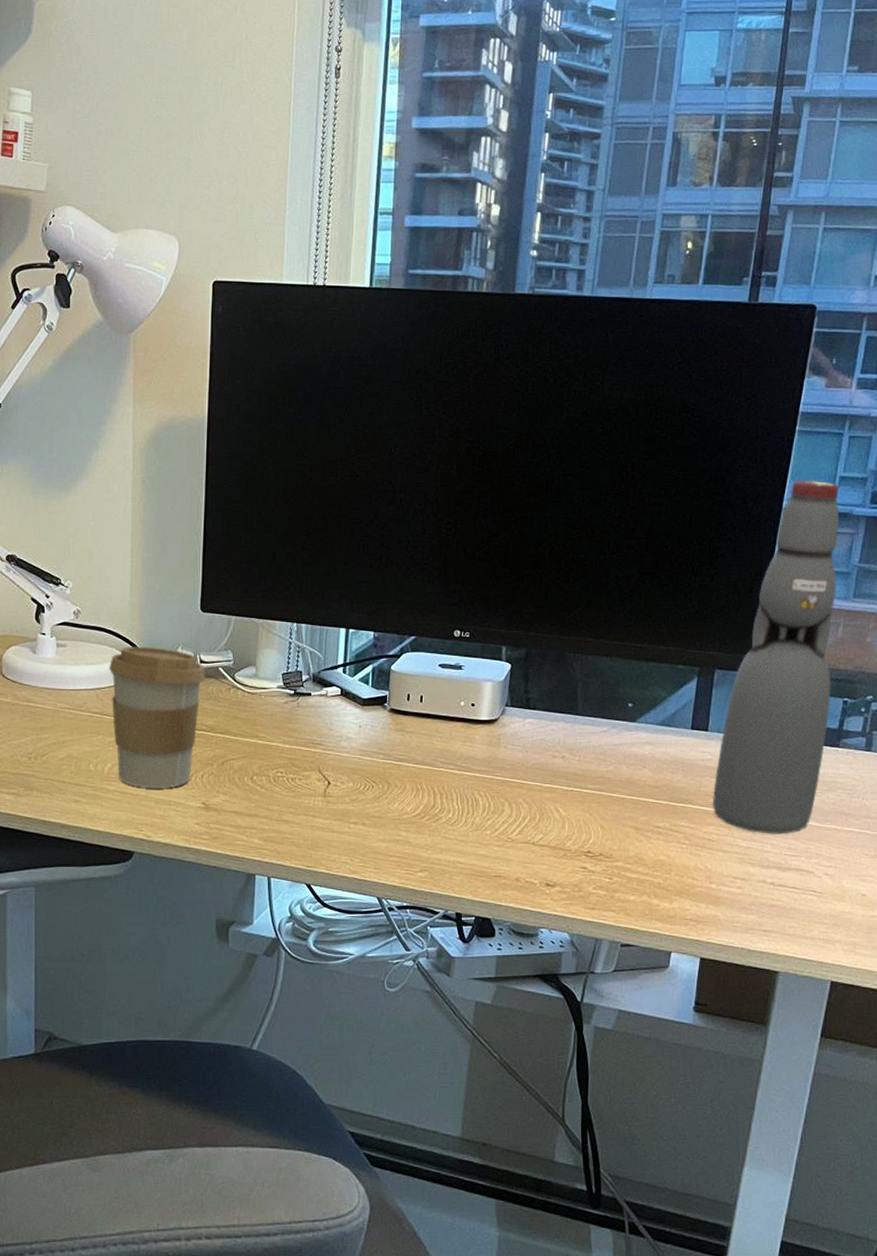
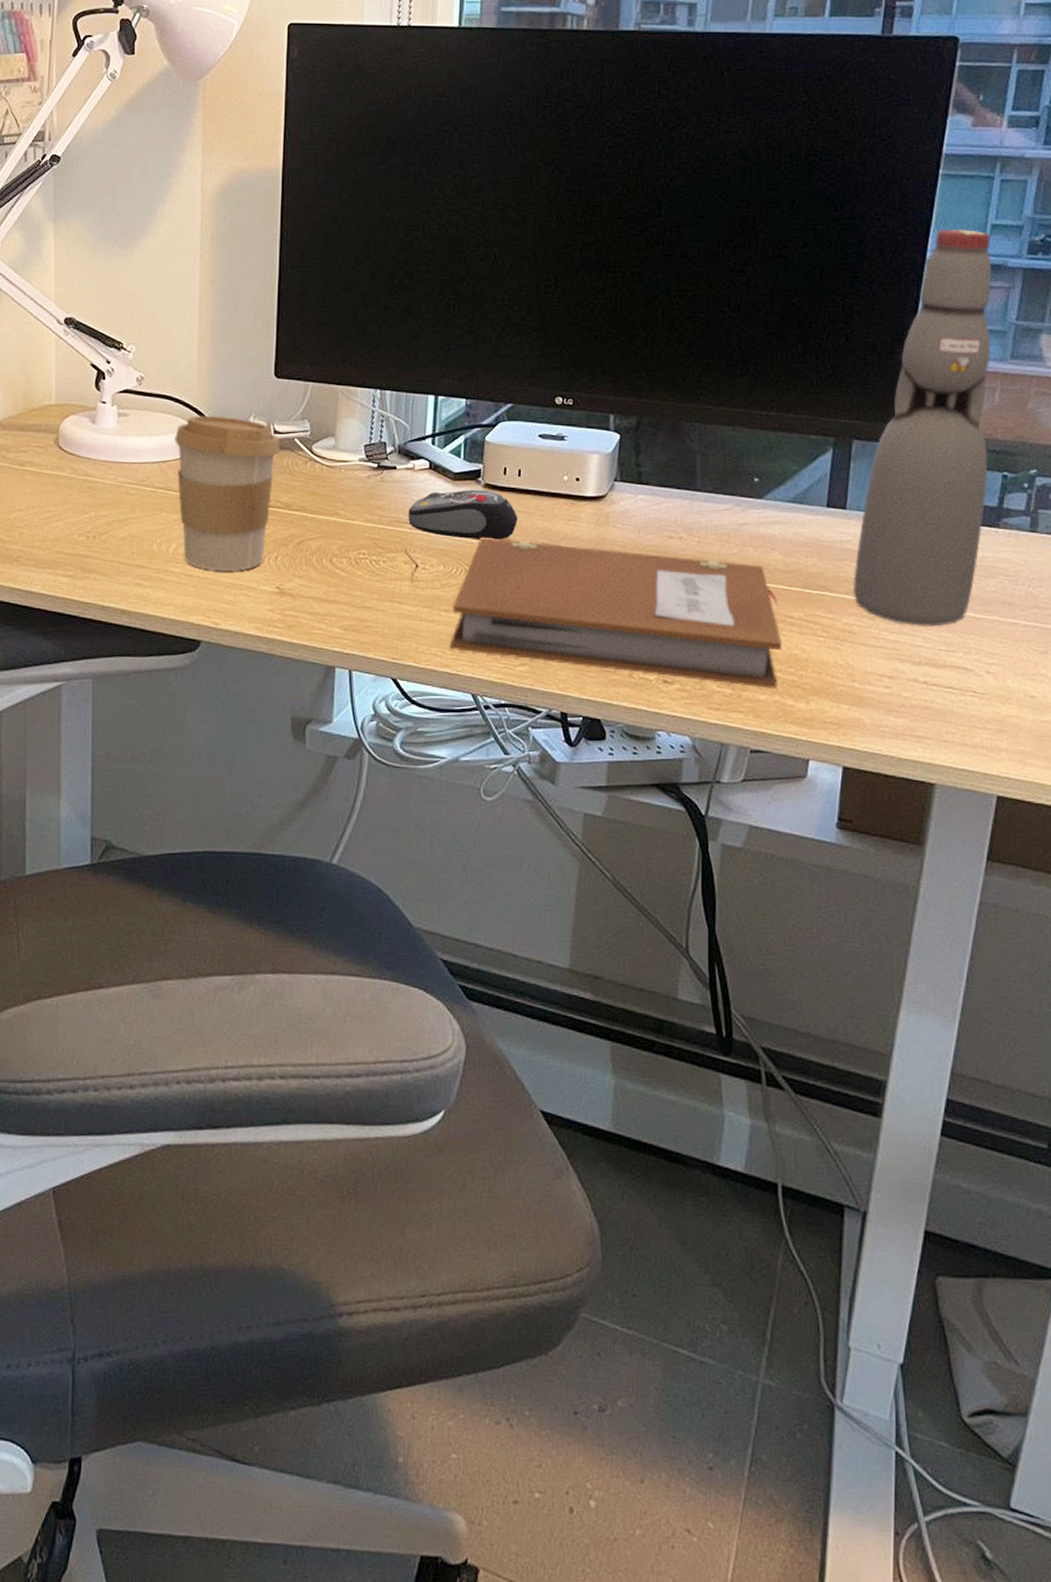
computer mouse: none [322,714,420,759] -> present [408,489,518,540]
notebook: none [357,756,650,890] -> present [449,537,783,689]

